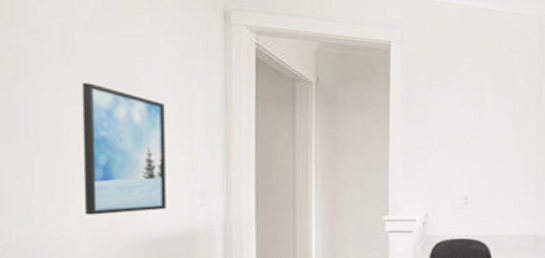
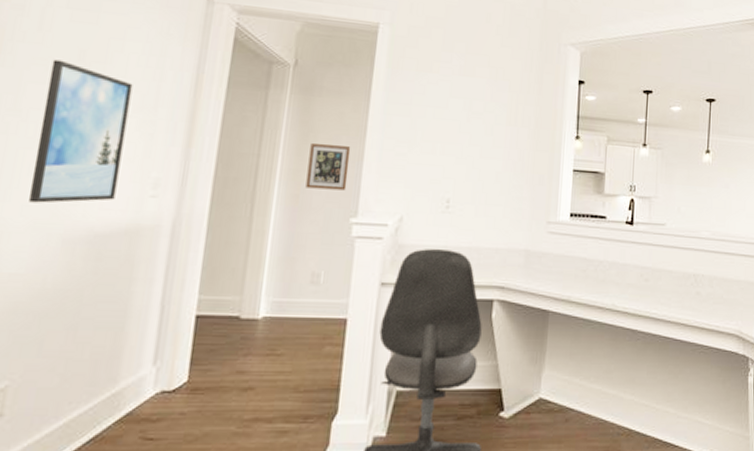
picture frame: none [340,153,377,193] -> present [305,144,351,191]

